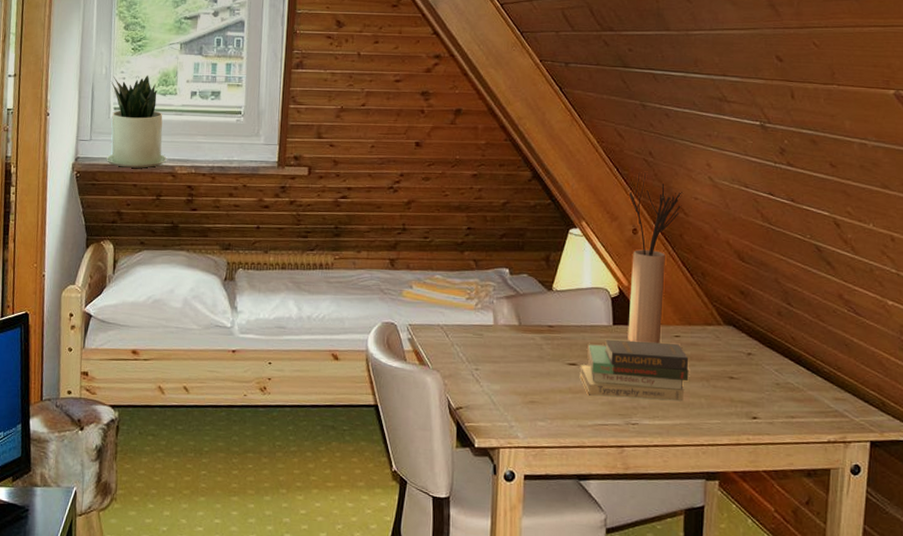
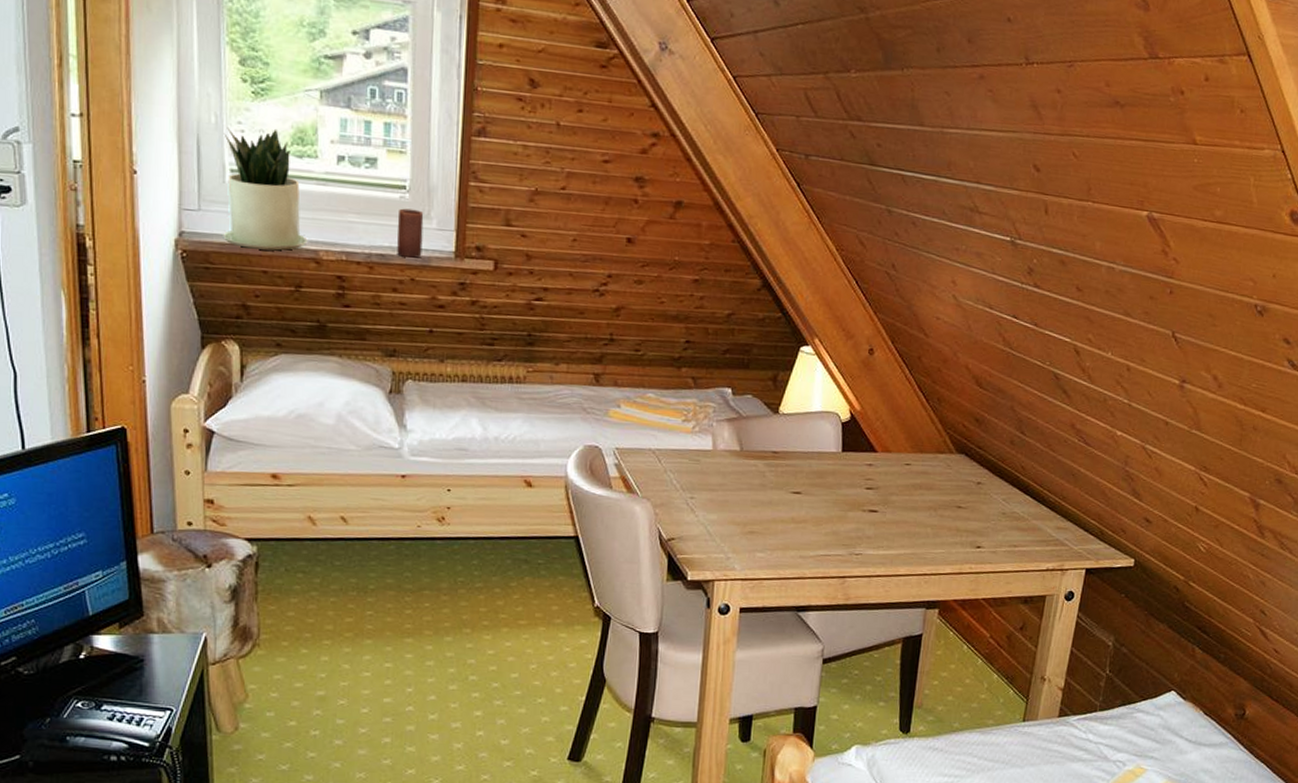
candle: none [233,129,254,168] -> present [397,208,424,258]
books: present [579,339,689,401] -> none [803,466,918,530]
vase: present [628,172,684,343] -> none [856,286,925,472]

